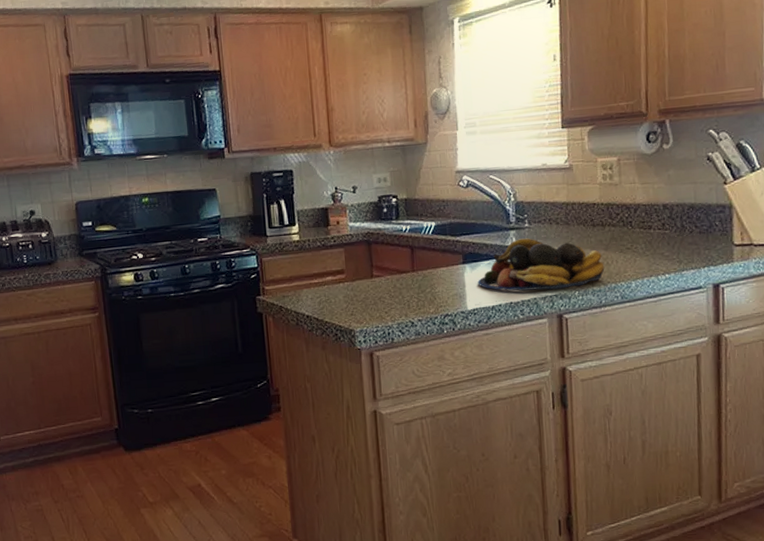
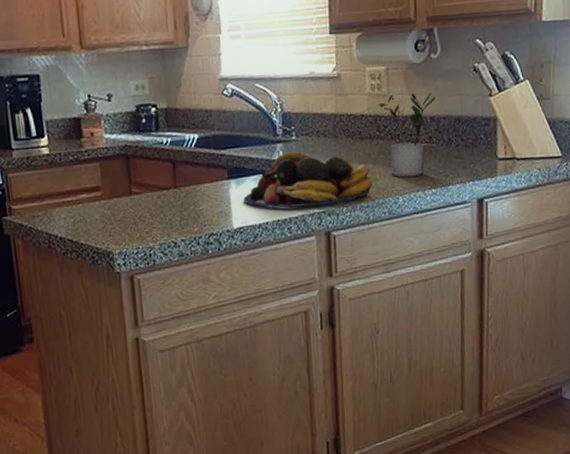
potted plant: none [611,181,668,263] -> present [379,92,436,177]

